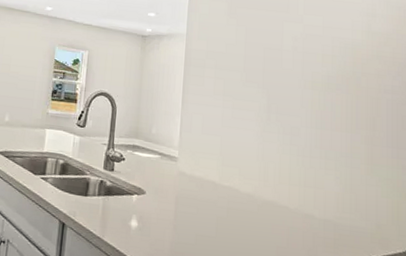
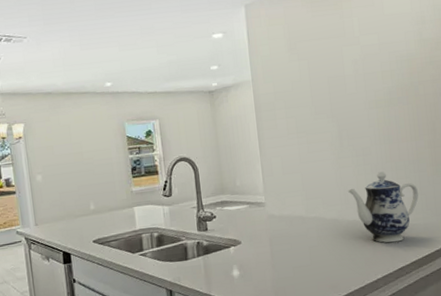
teapot: none [269,156,349,239] -> present [348,171,419,243]

